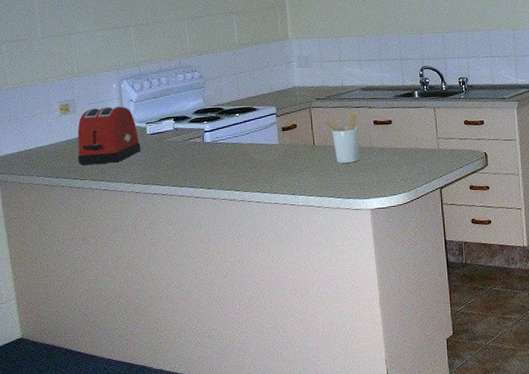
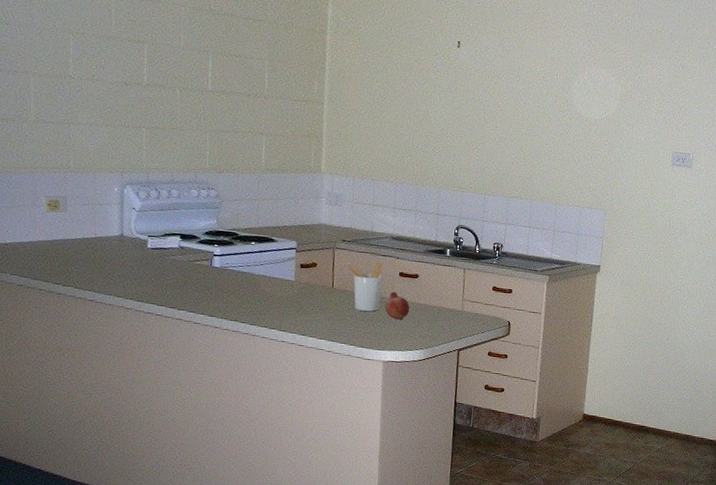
toaster: present [77,106,141,165] -> none [62,210,139,273]
fruit: none [364,140,389,167] -> present [384,291,410,320]

